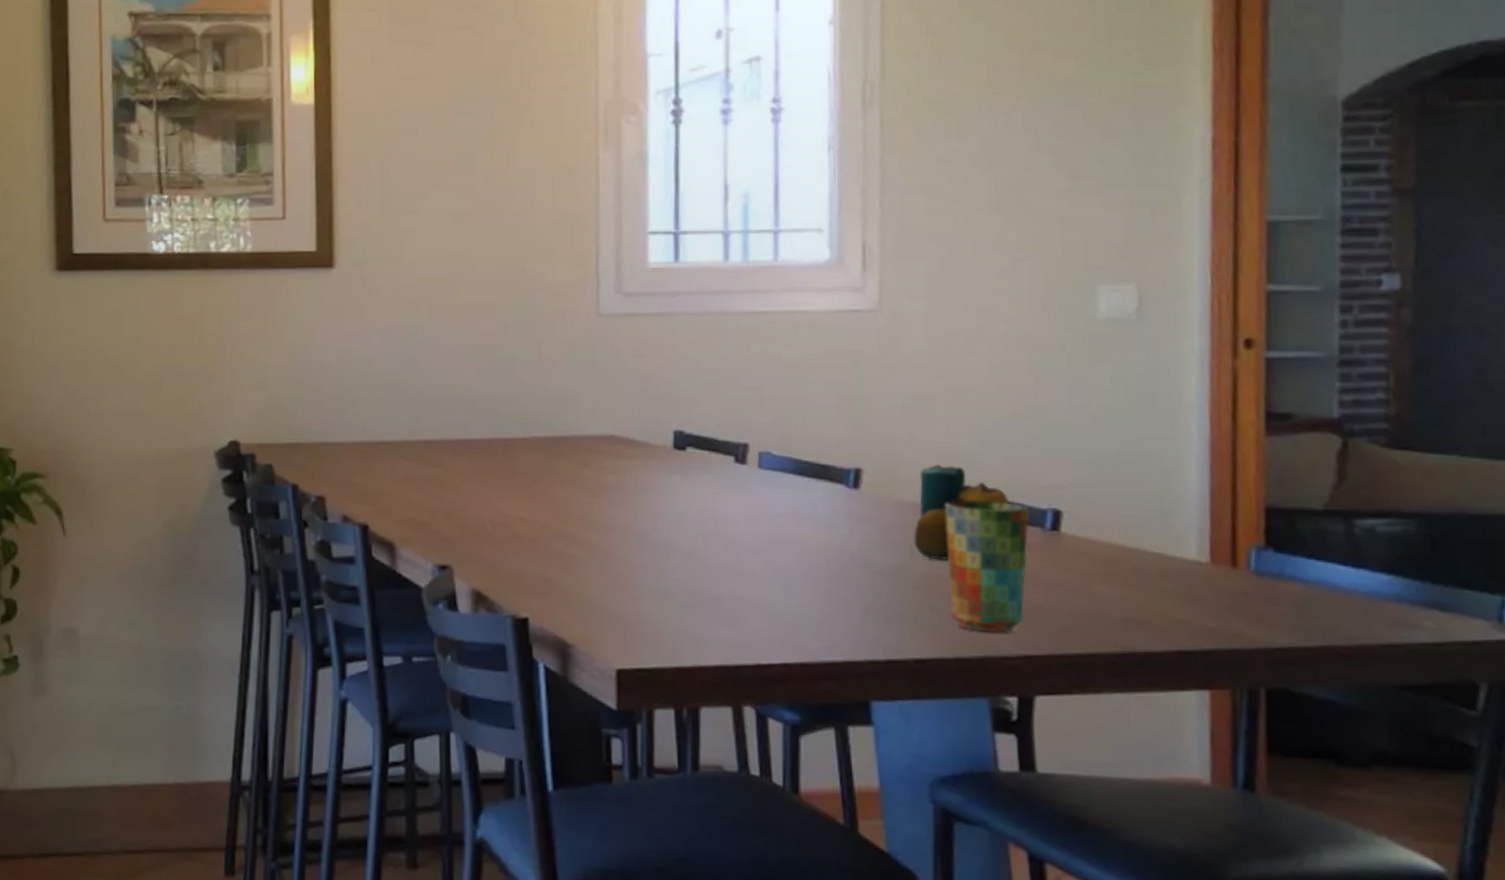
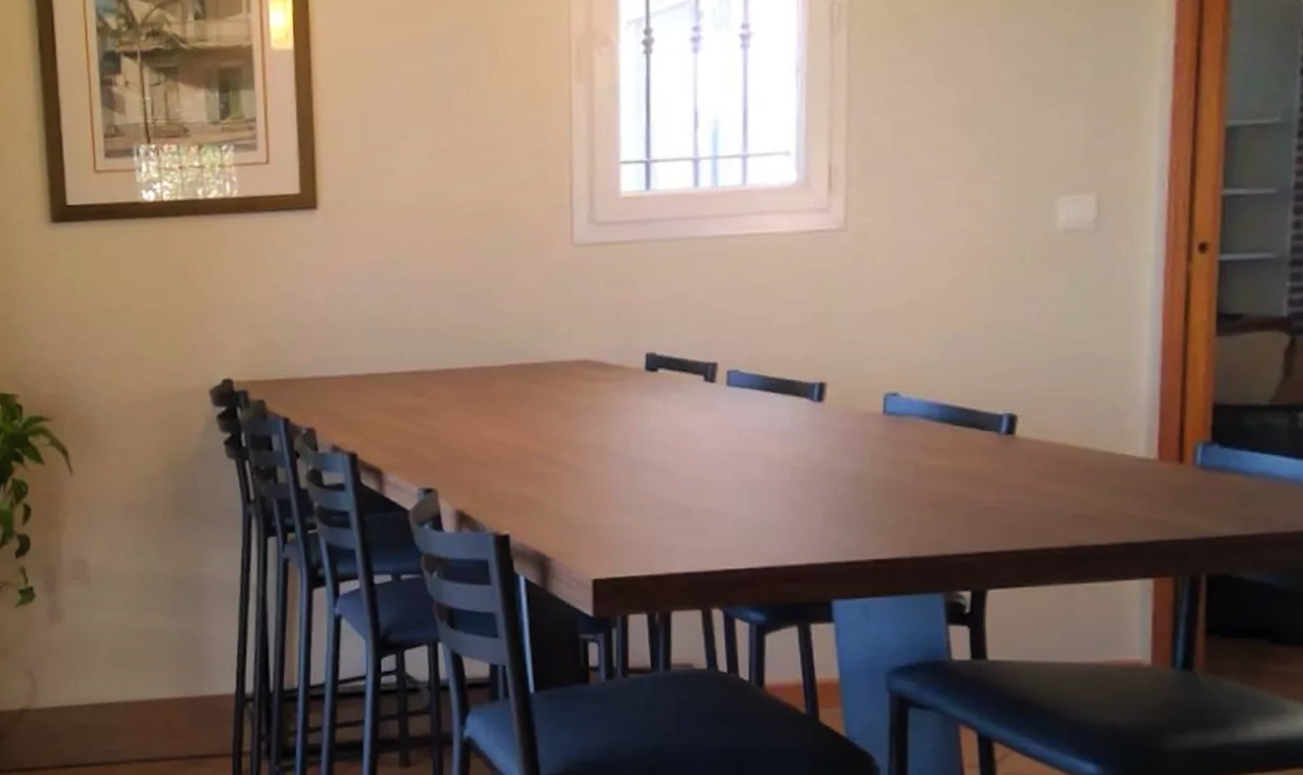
candle: present [913,464,1009,560] -> none [874,376,967,467]
cup: present [945,501,1029,632] -> none [906,408,985,532]

